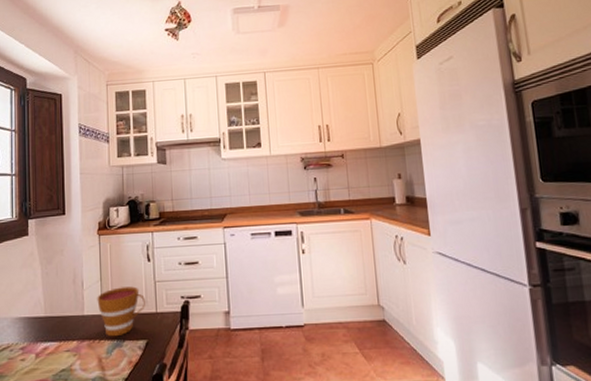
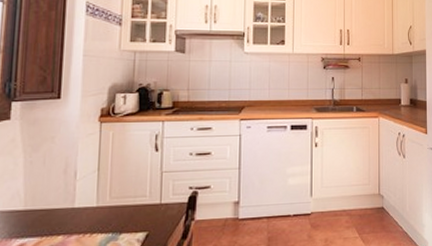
cup: present [97,286,146,337] -> none [92,177,150,230]

